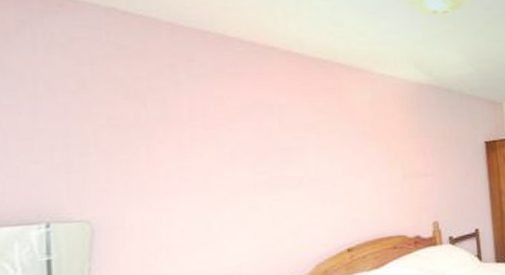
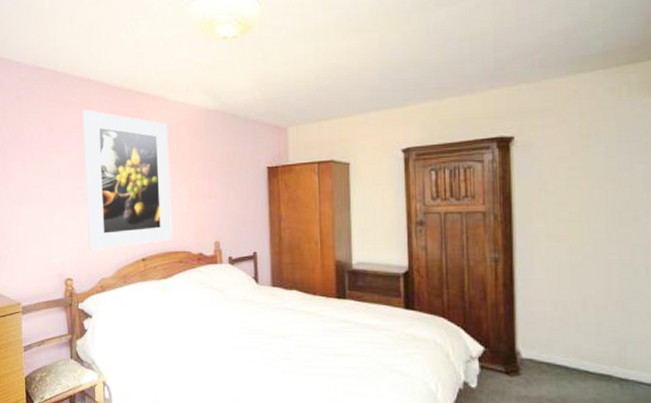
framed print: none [265,82,384,247] -> present [83,110,172,251]

